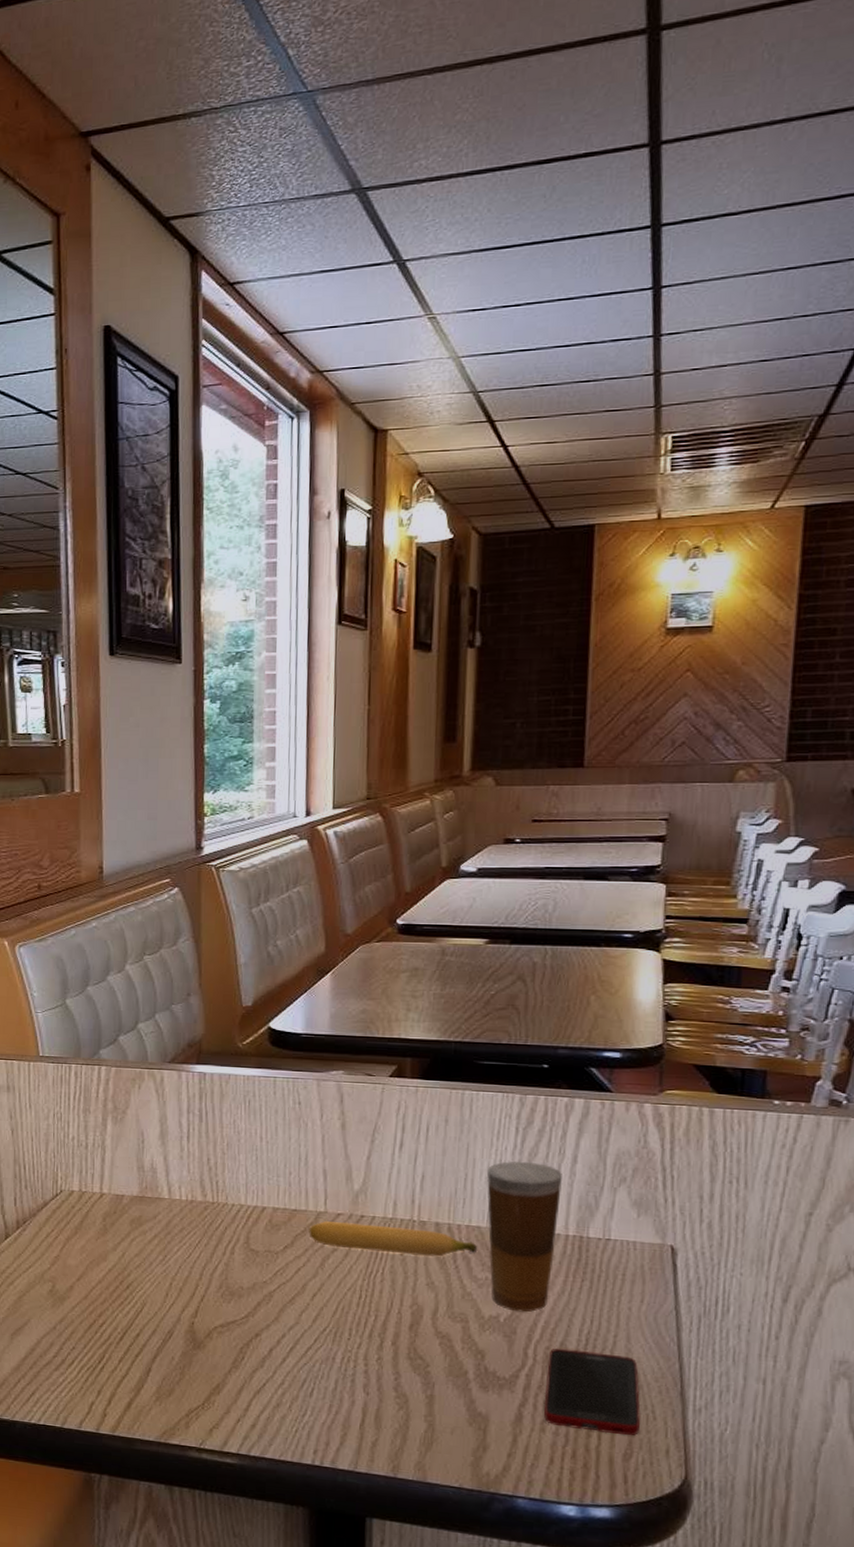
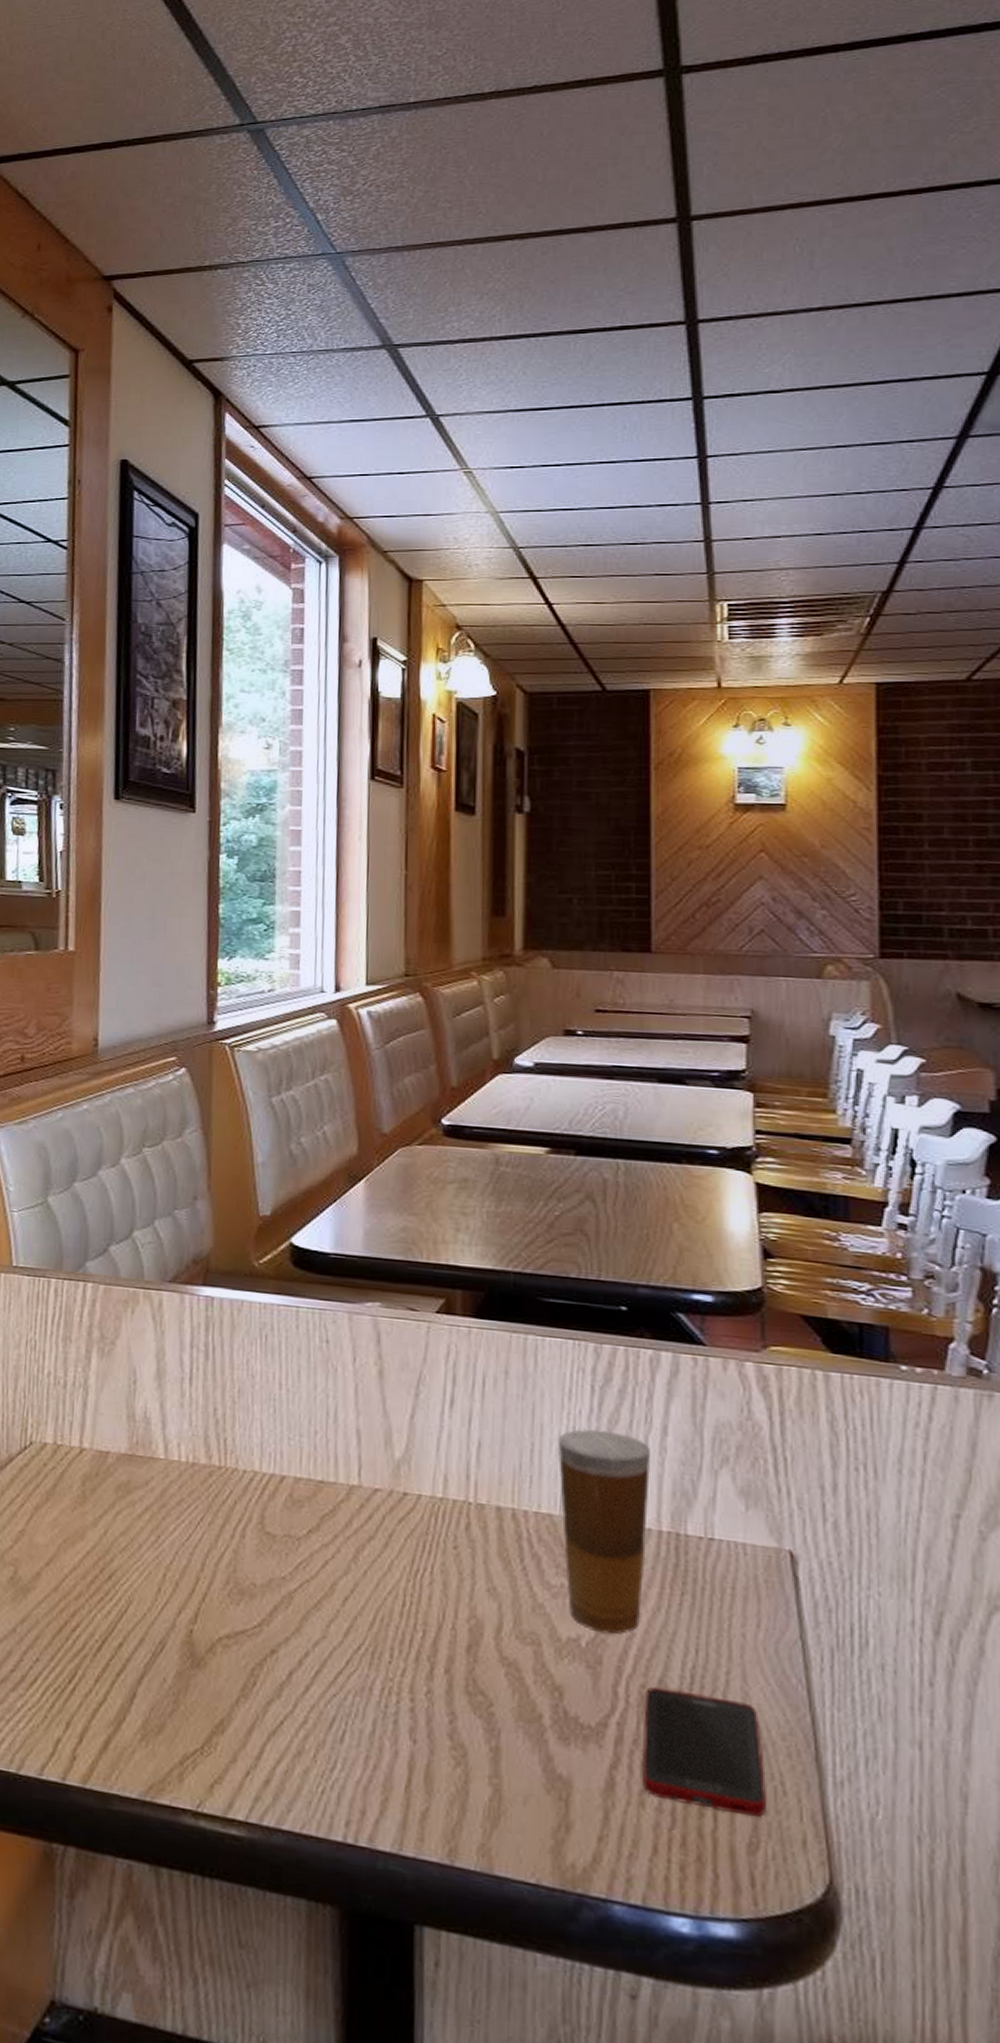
banana: present [309,1220,478,1257] -> none [339,1497,550,1553]

